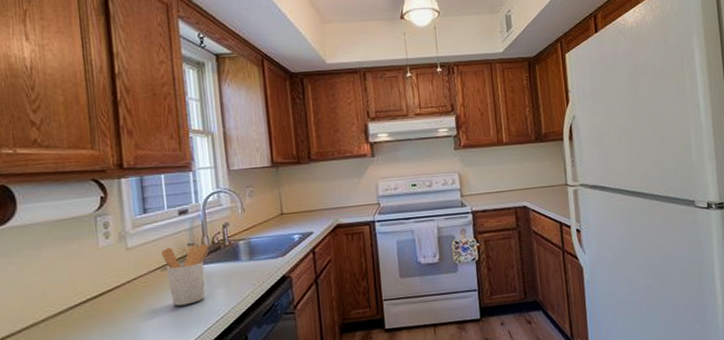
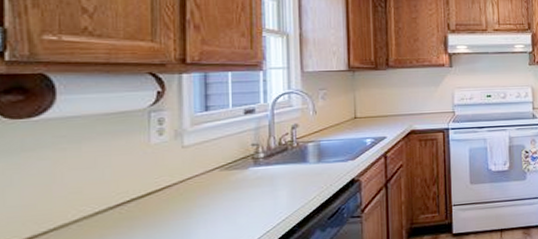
utensil holder: present [161,244,210,306] -> none [221,144,276,208]

